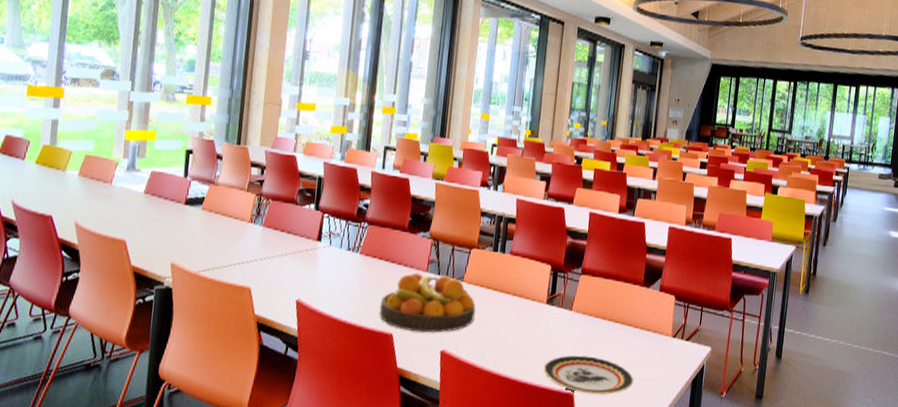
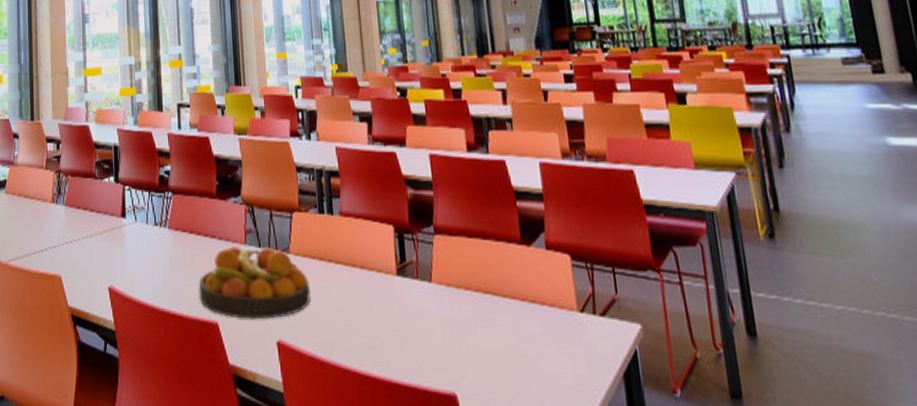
plate: present [543,355,634,395] -> none [409,341,538,396]

